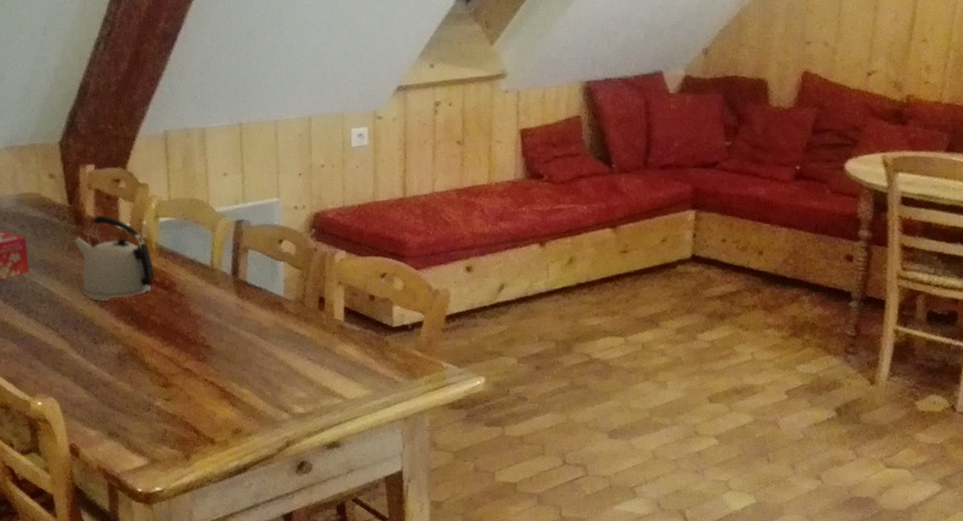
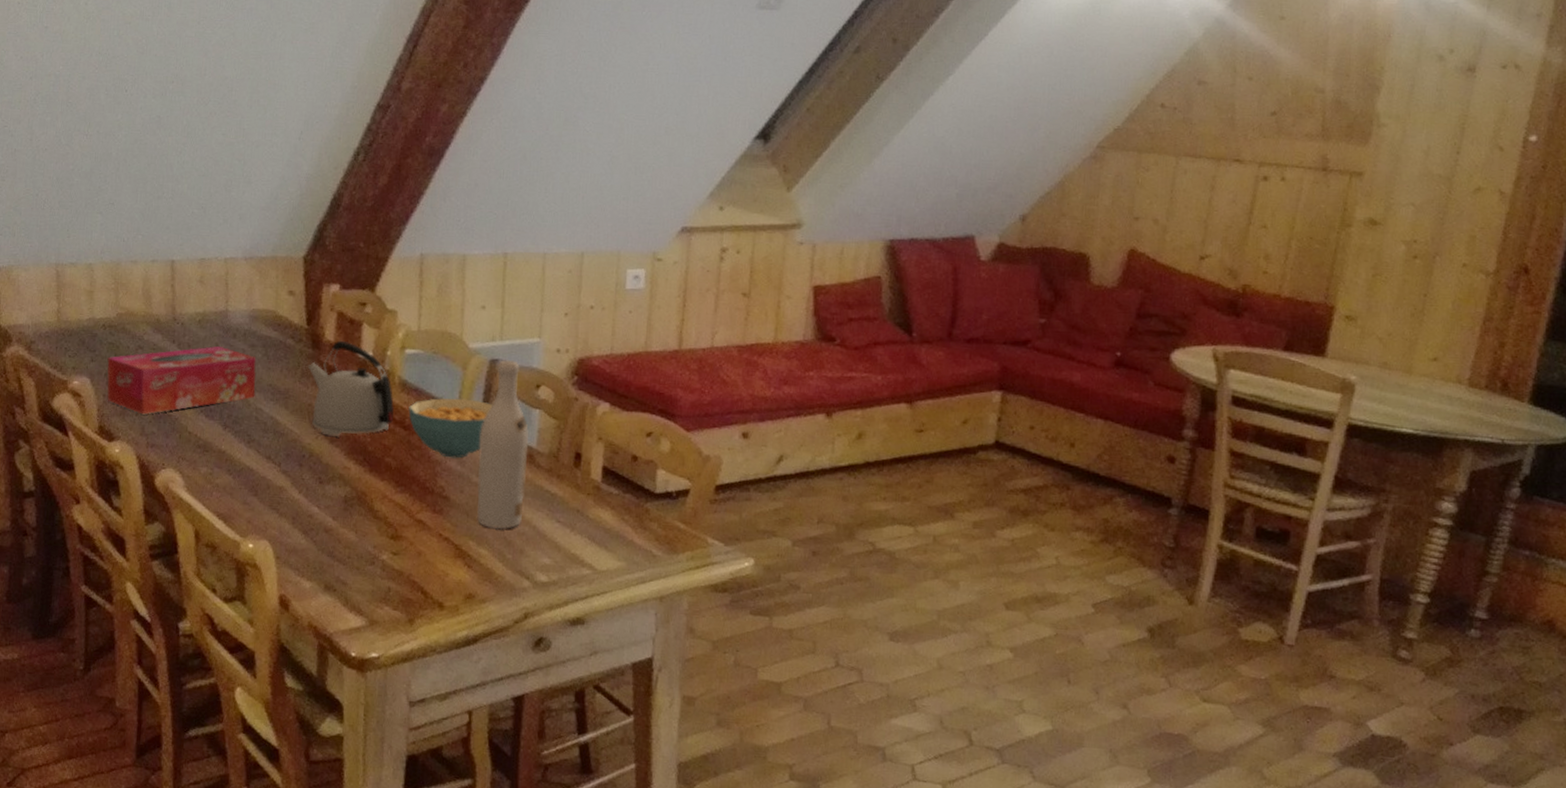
cereal bowl: none [167,257,242,312] -> present [408,398,493,458]
wine bottle: none [232,219,278,371] -> present [477,359,529,530]

